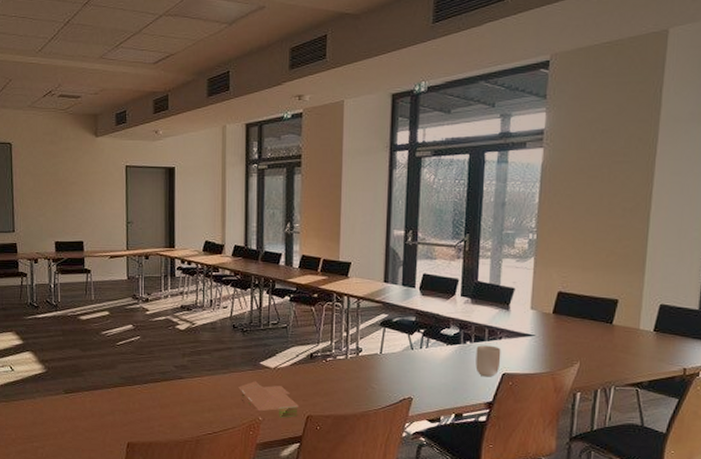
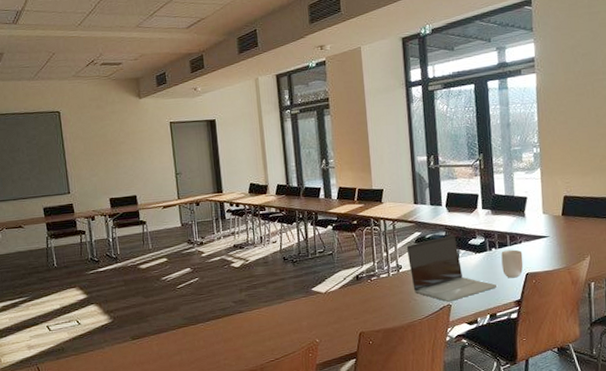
papers: present [238,381,300,418] -> none [294,307,352,338]
laptop: none [369,322,467,395] -> present [406,235,497,302]

